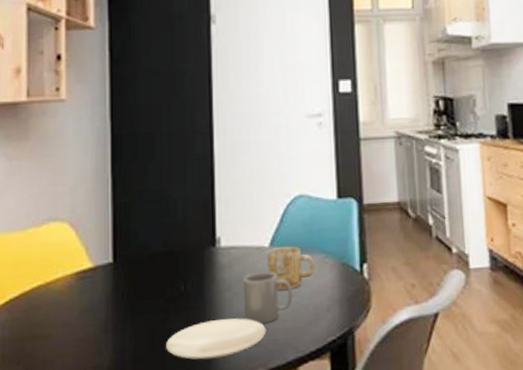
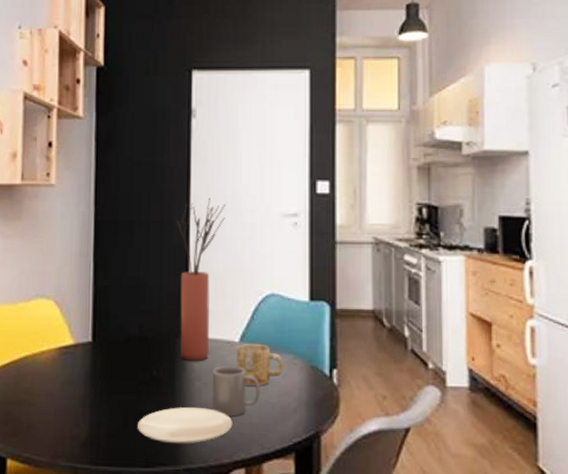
vase: none [199,103,250,272] -> present [176,197,227,362]

